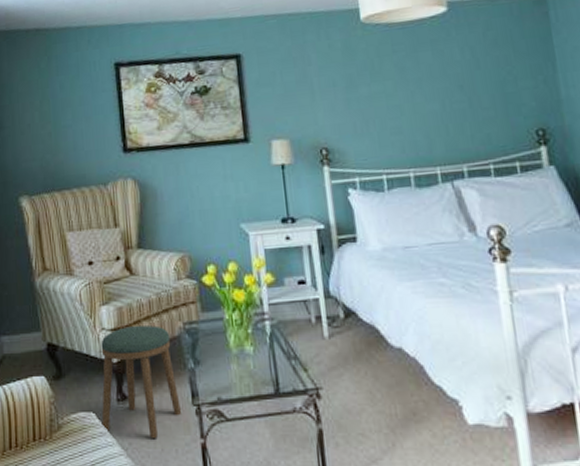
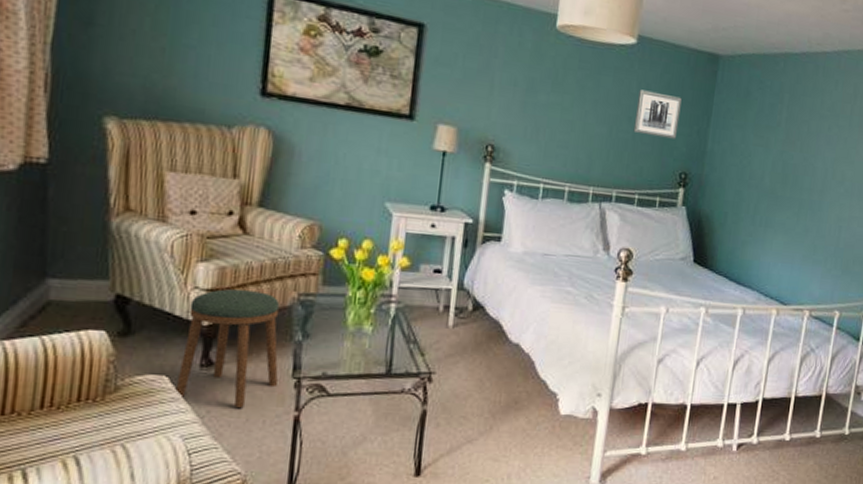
wall art: none [463,50,521,100] -> present [633,89,682,139]

